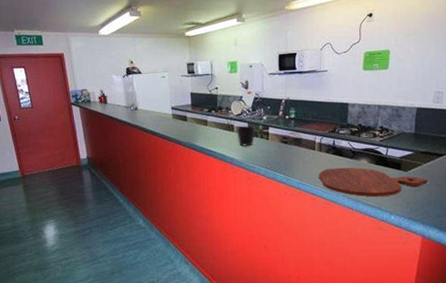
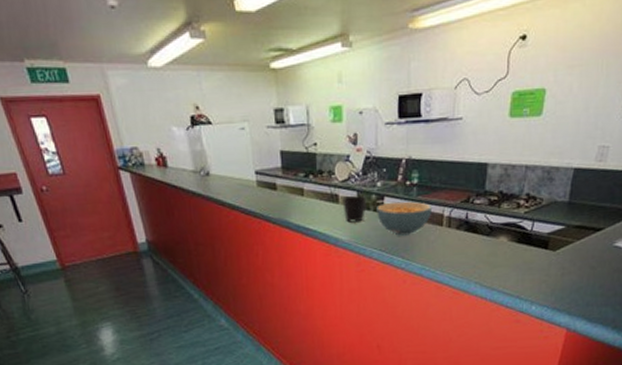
cereal bowl: none [263,131,307,157] -> present [377,201,433,236]
cutting board: present [318,167,428,197] -> none [446,247,579,284]

